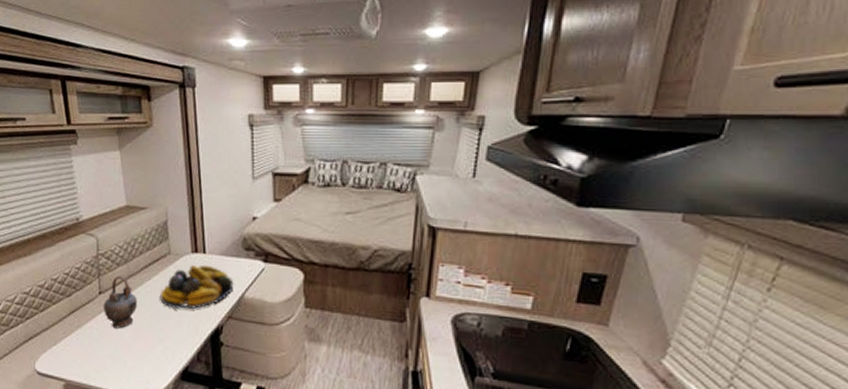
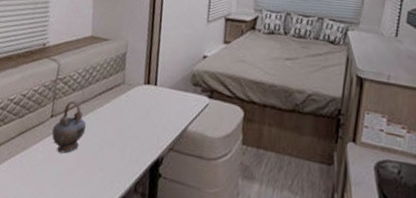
fruit bowl: present [160,264,234,309] -> none [107,96,179,139]

